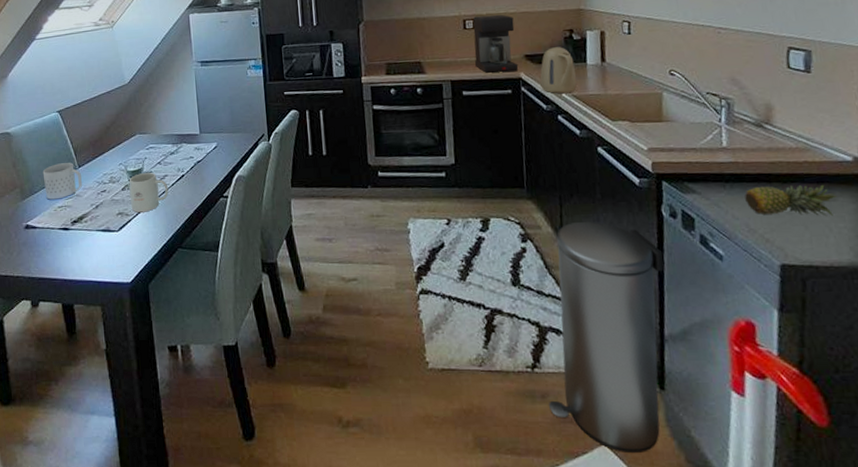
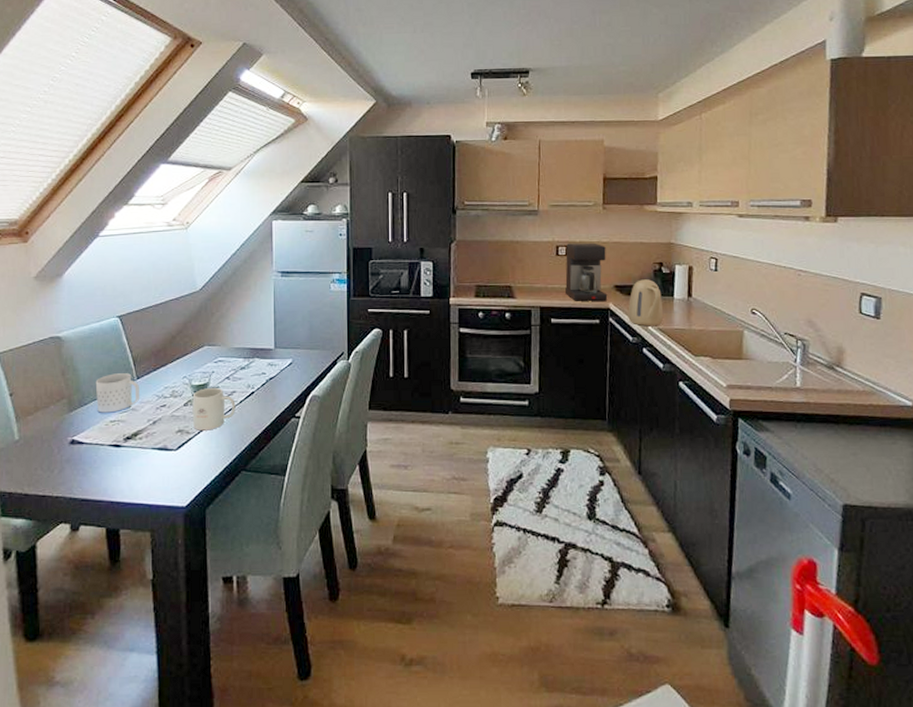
pedal bin: present [548,222,664,454] -> none [615,457,736,692]
fruit: present [745,185,837,216] -> none [814,427,897,458]

